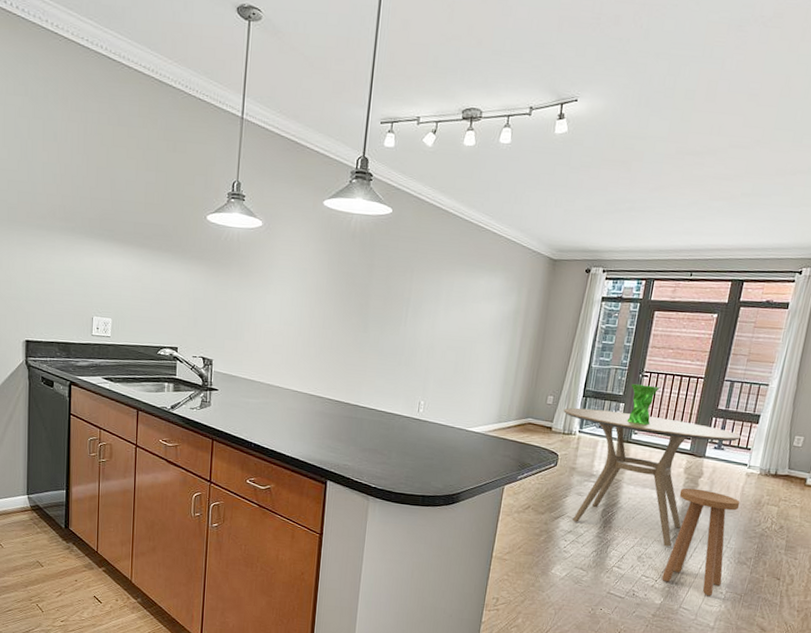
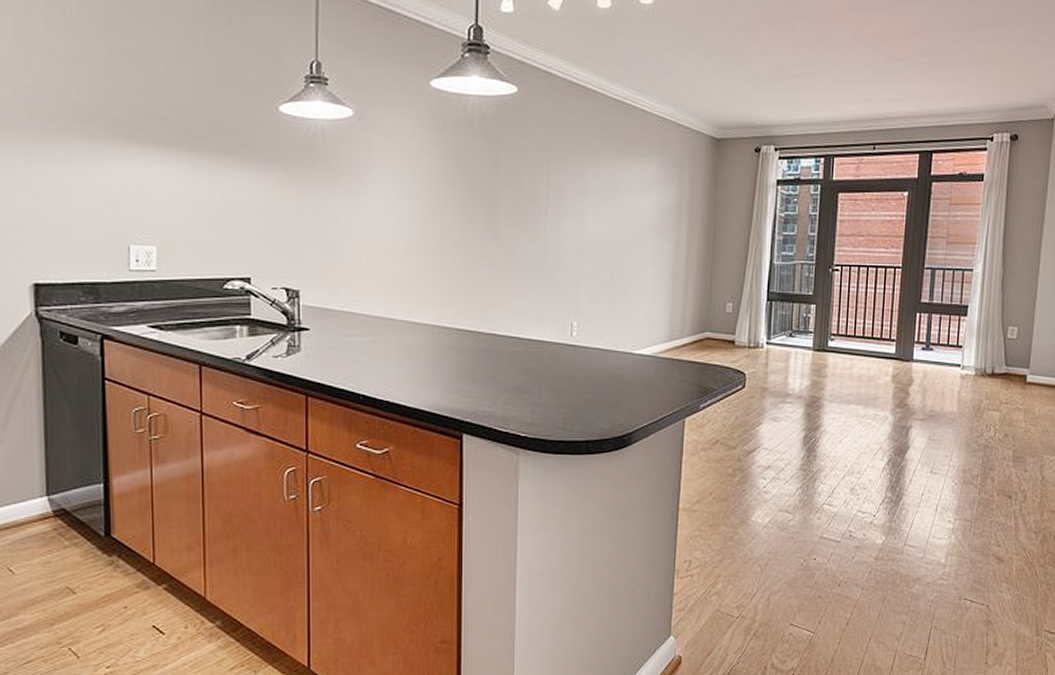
dining table: present [563,407,741,547] -> none [746,314,950,473]
vase: present [626,384,660,425] -> none [820,280,854,328]
stool: present [662,488,740,597] -> none [881,399,958,528]

